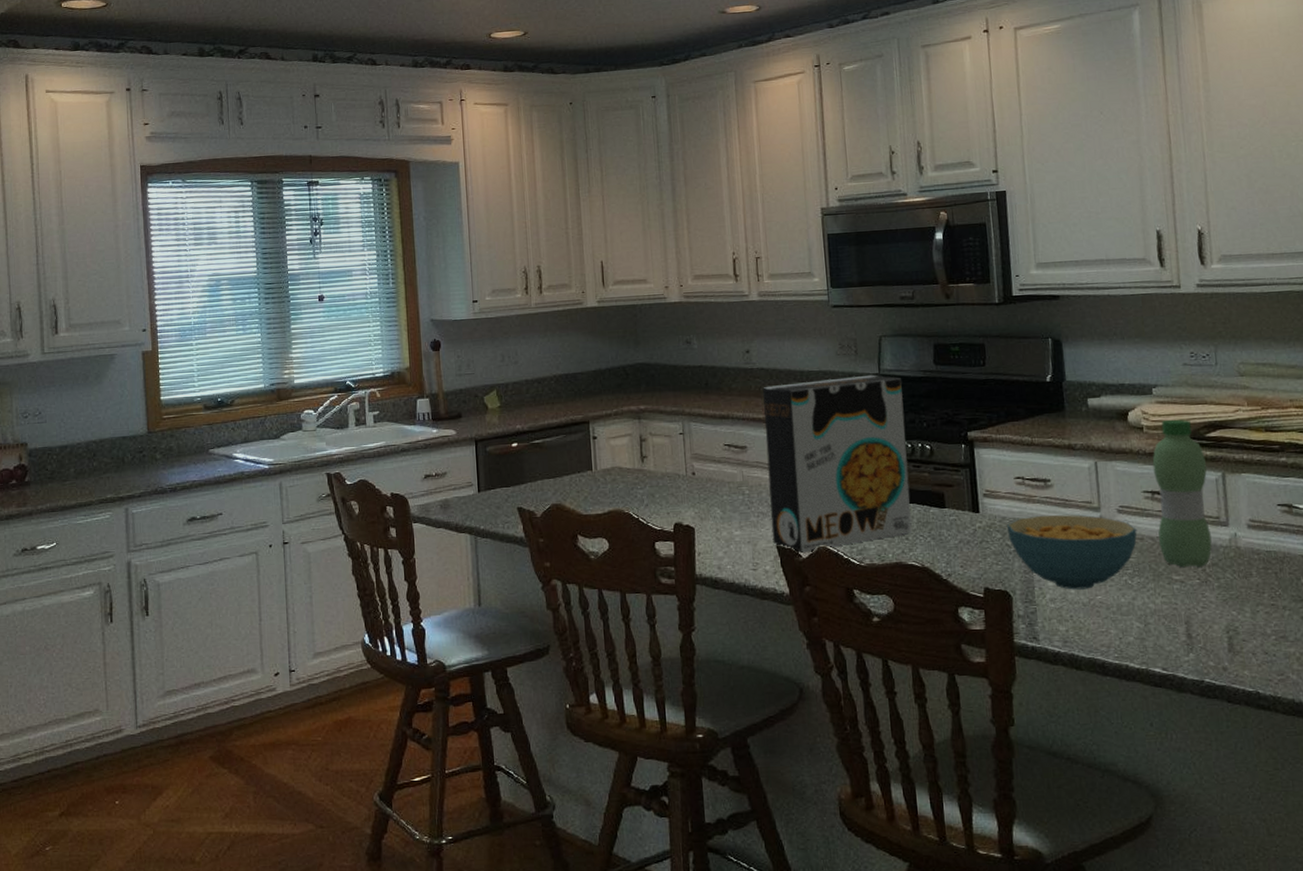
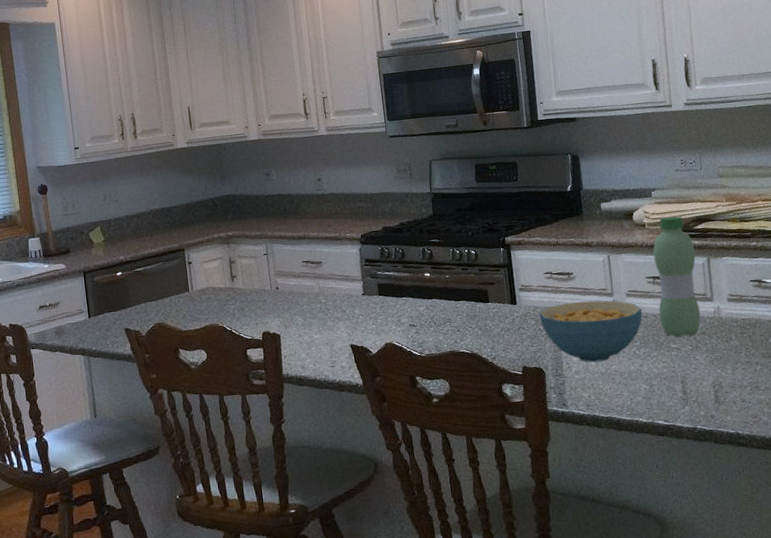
cereal box: present [763,375,912,553] -> none [333,194,463,349]

